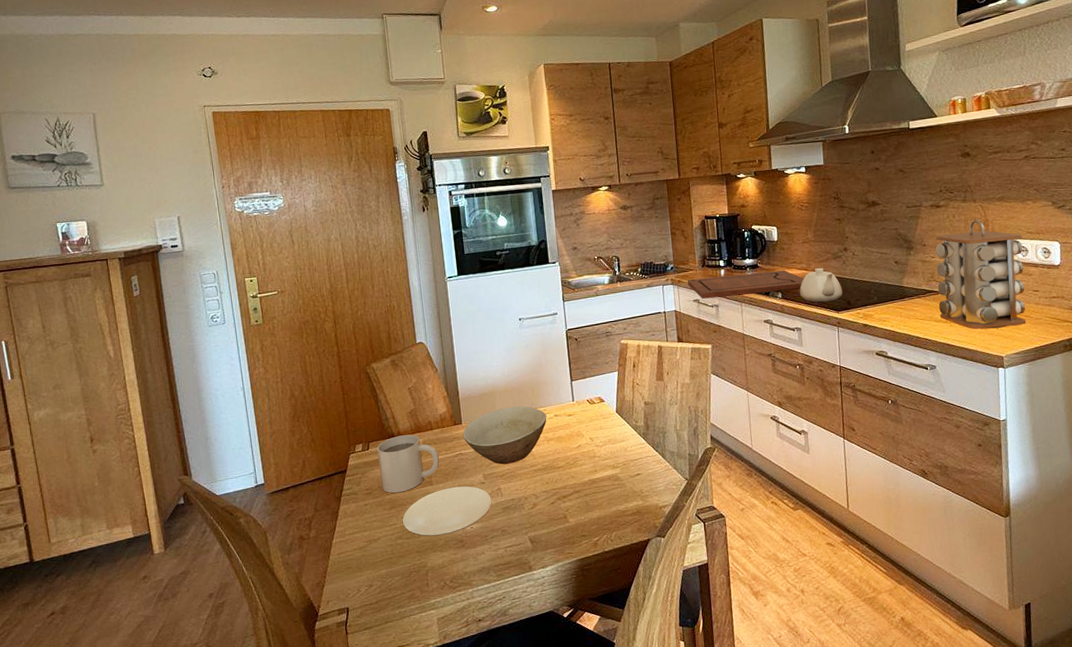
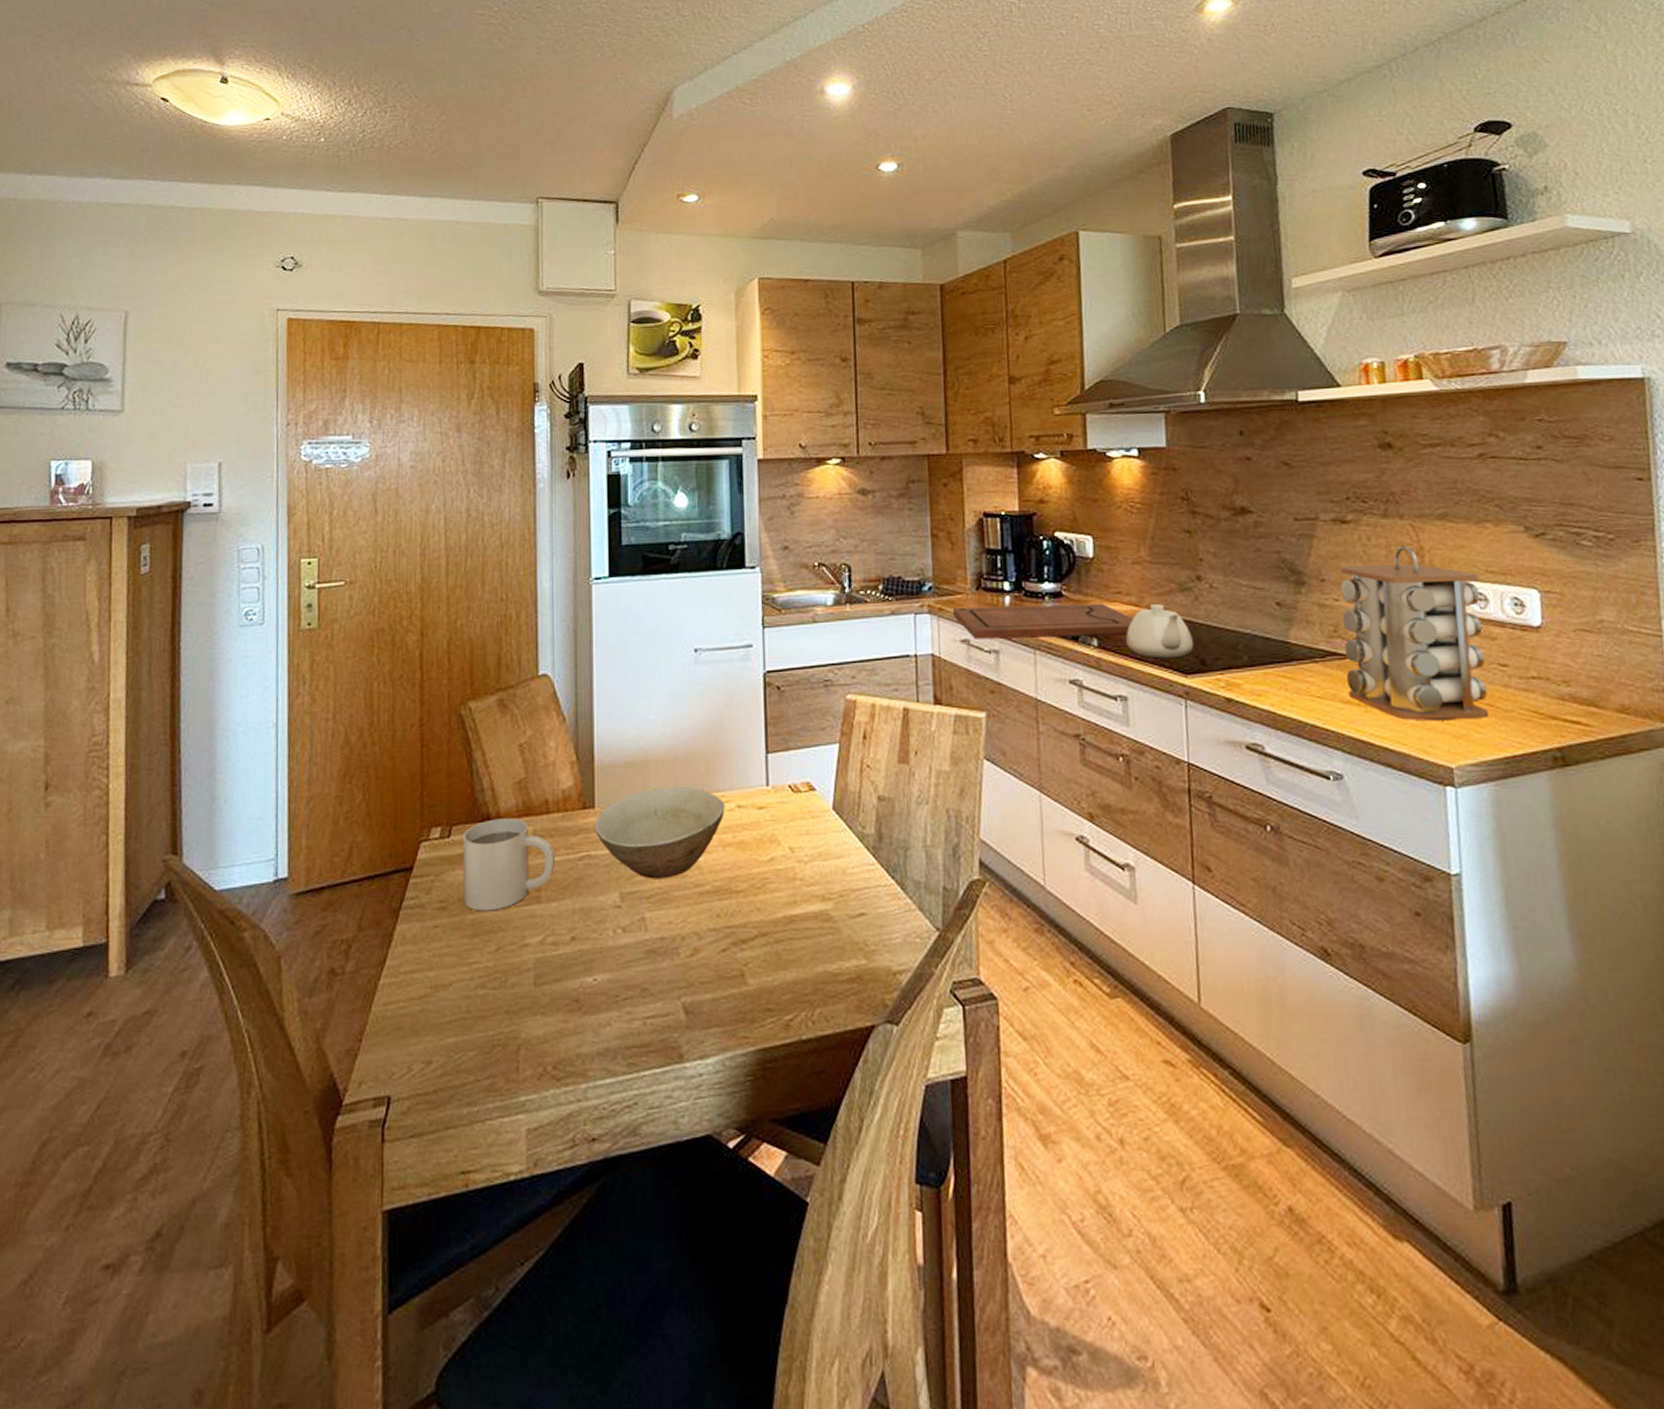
plate: present [402,486,492,537] -> none [490,909,629,988]

